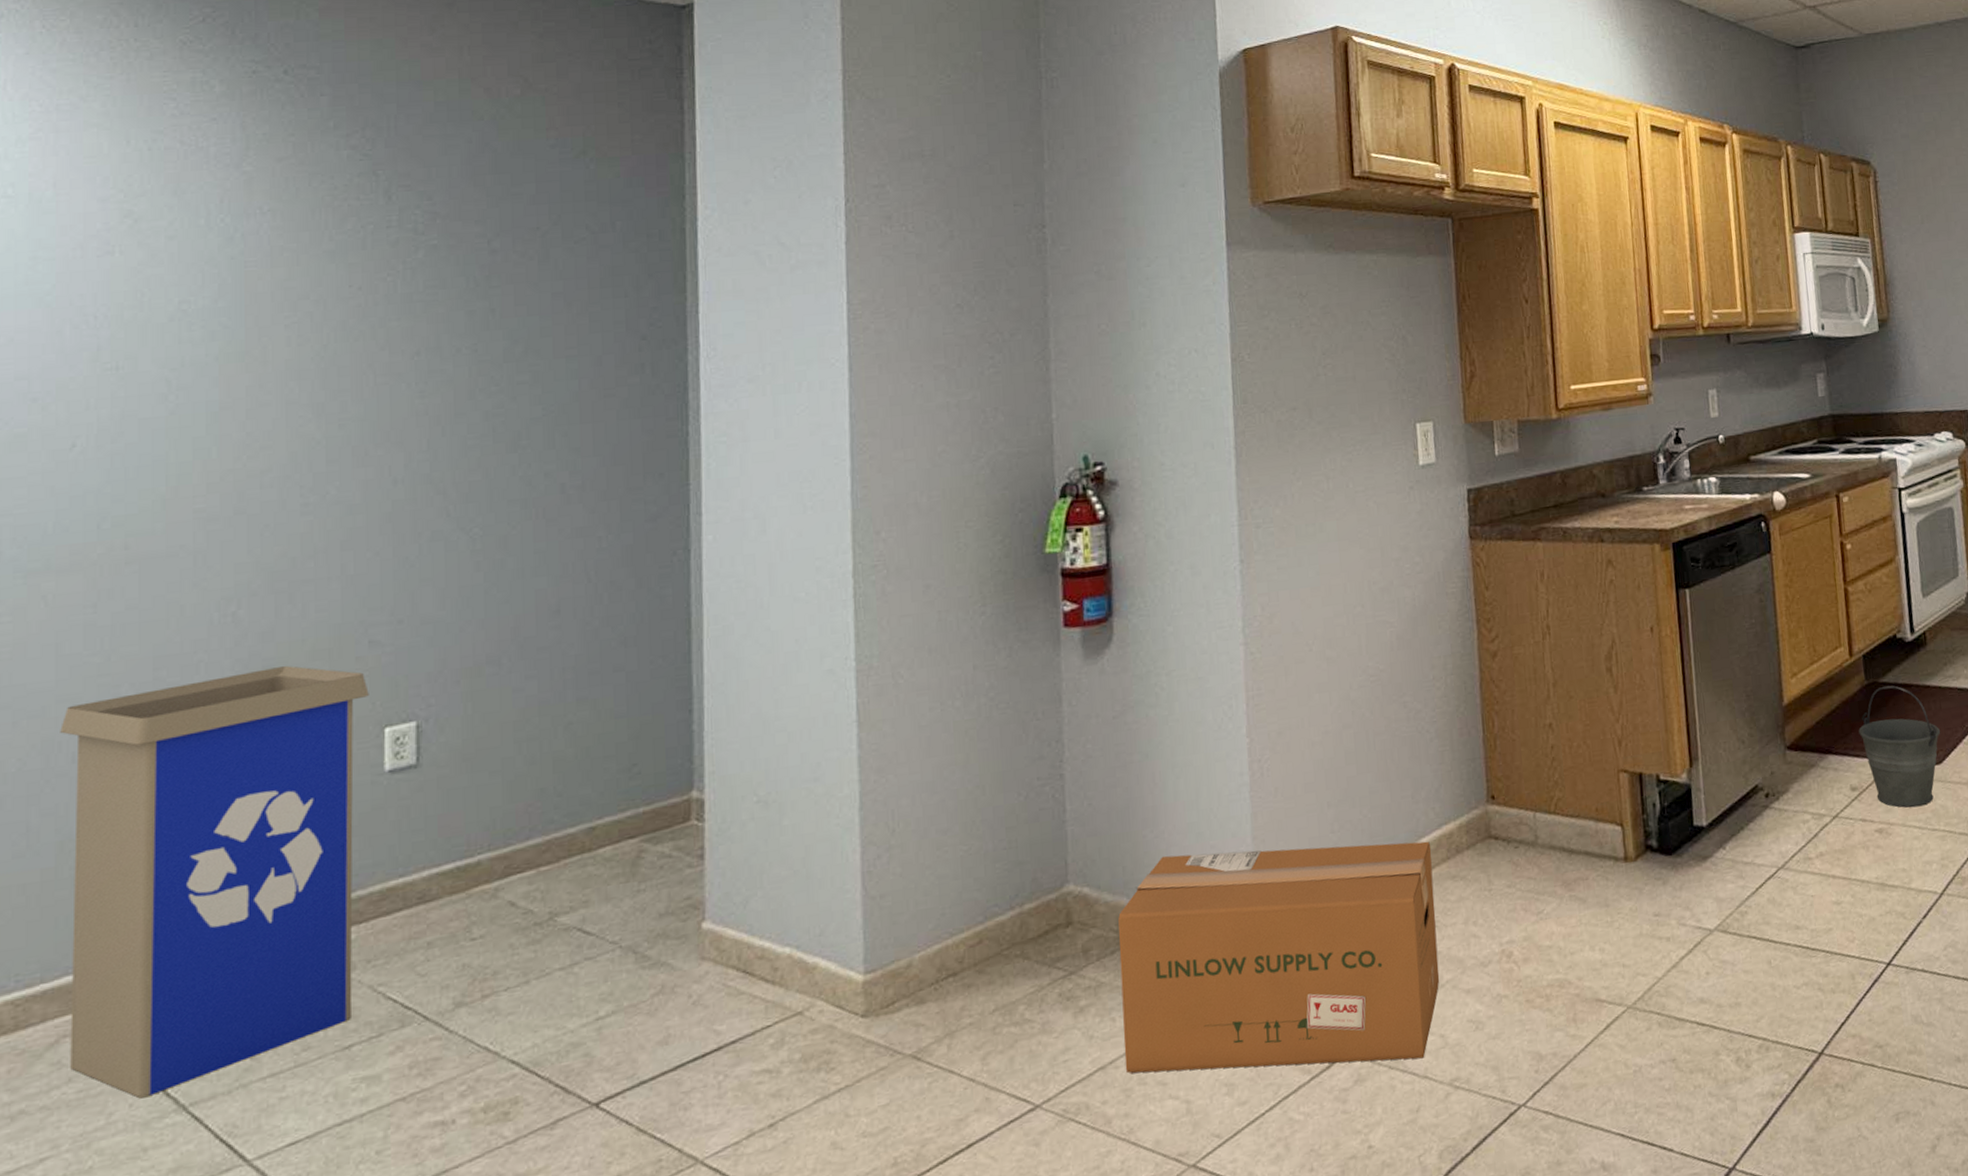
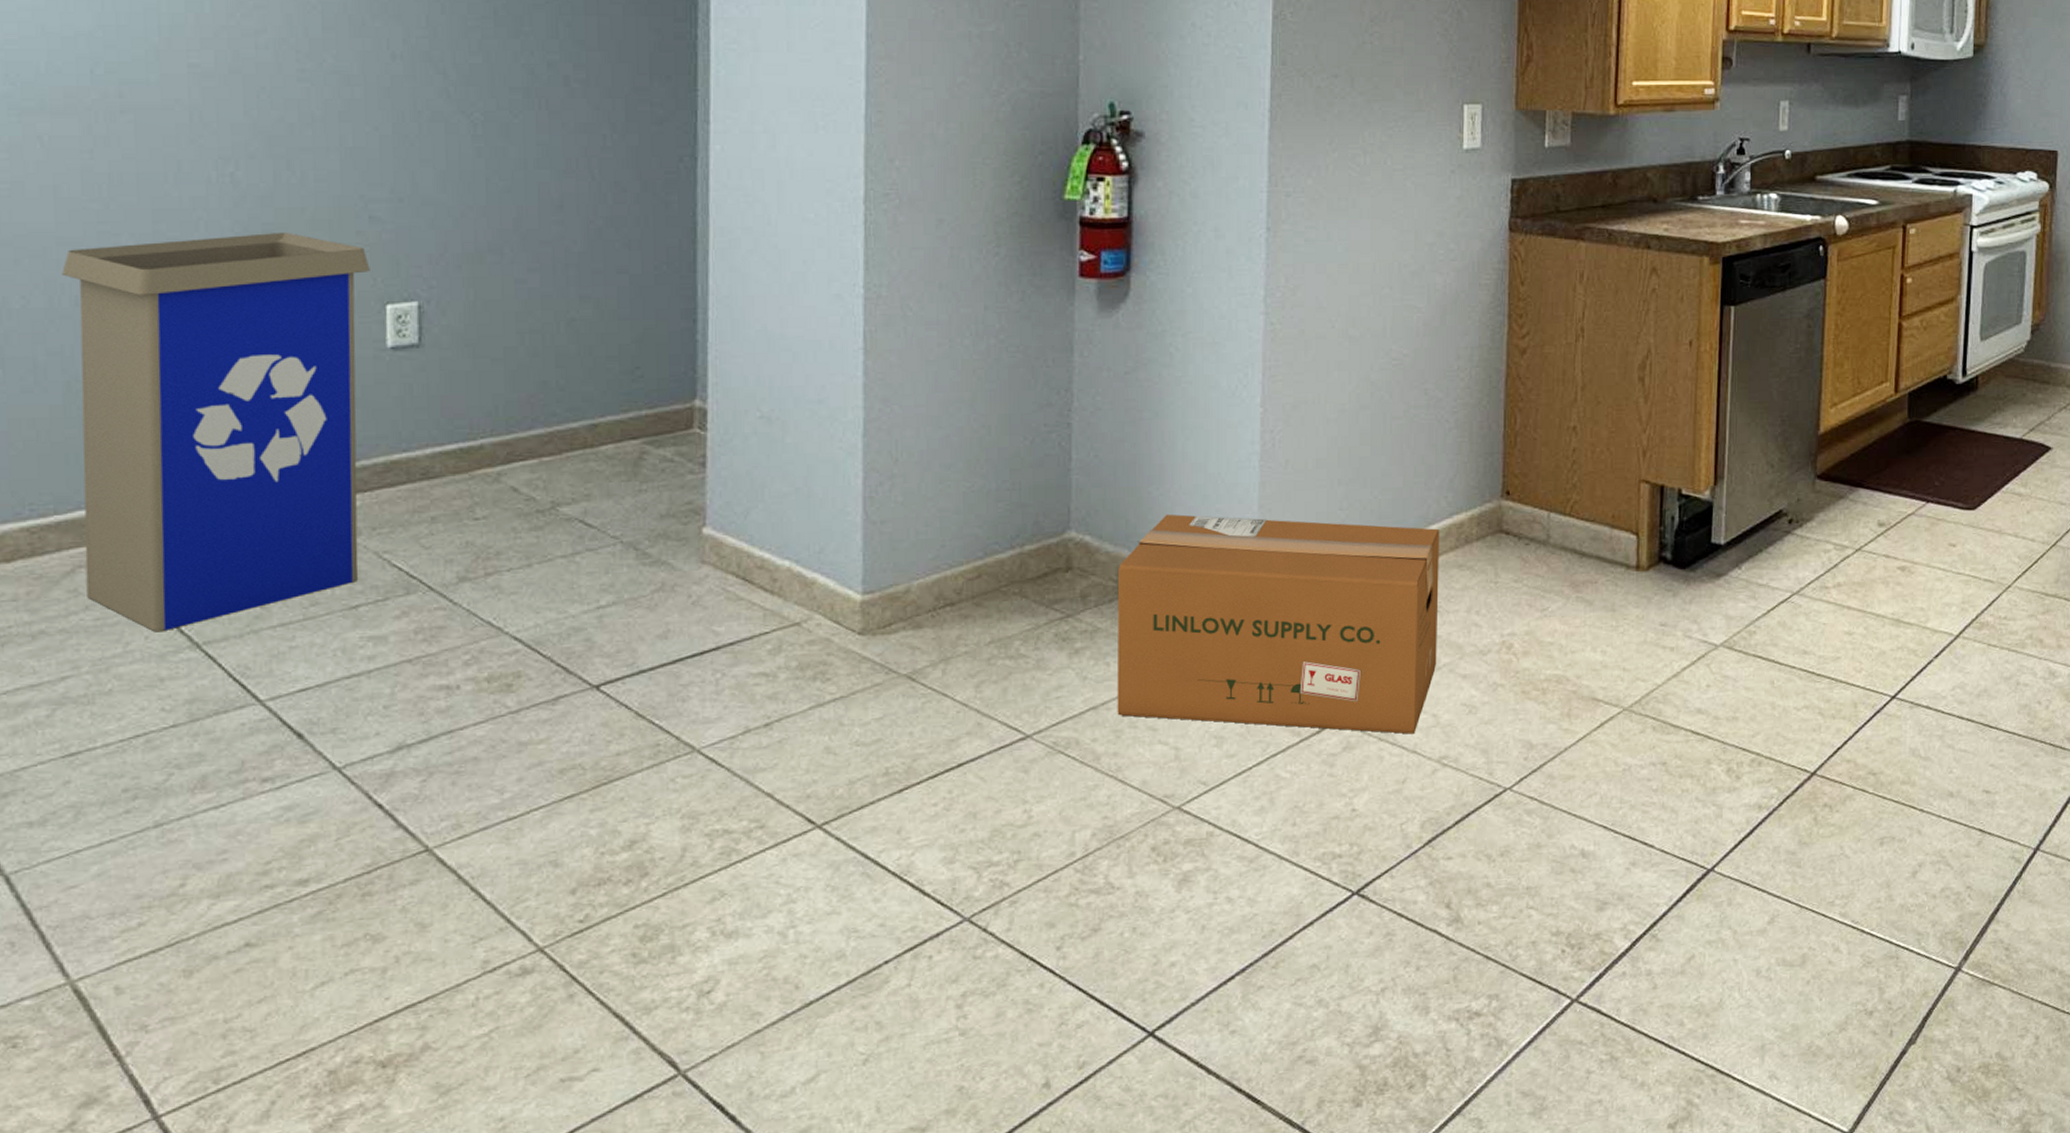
bucket: present [1858,685,1941,808] -> none [1894,425,1980,549]

